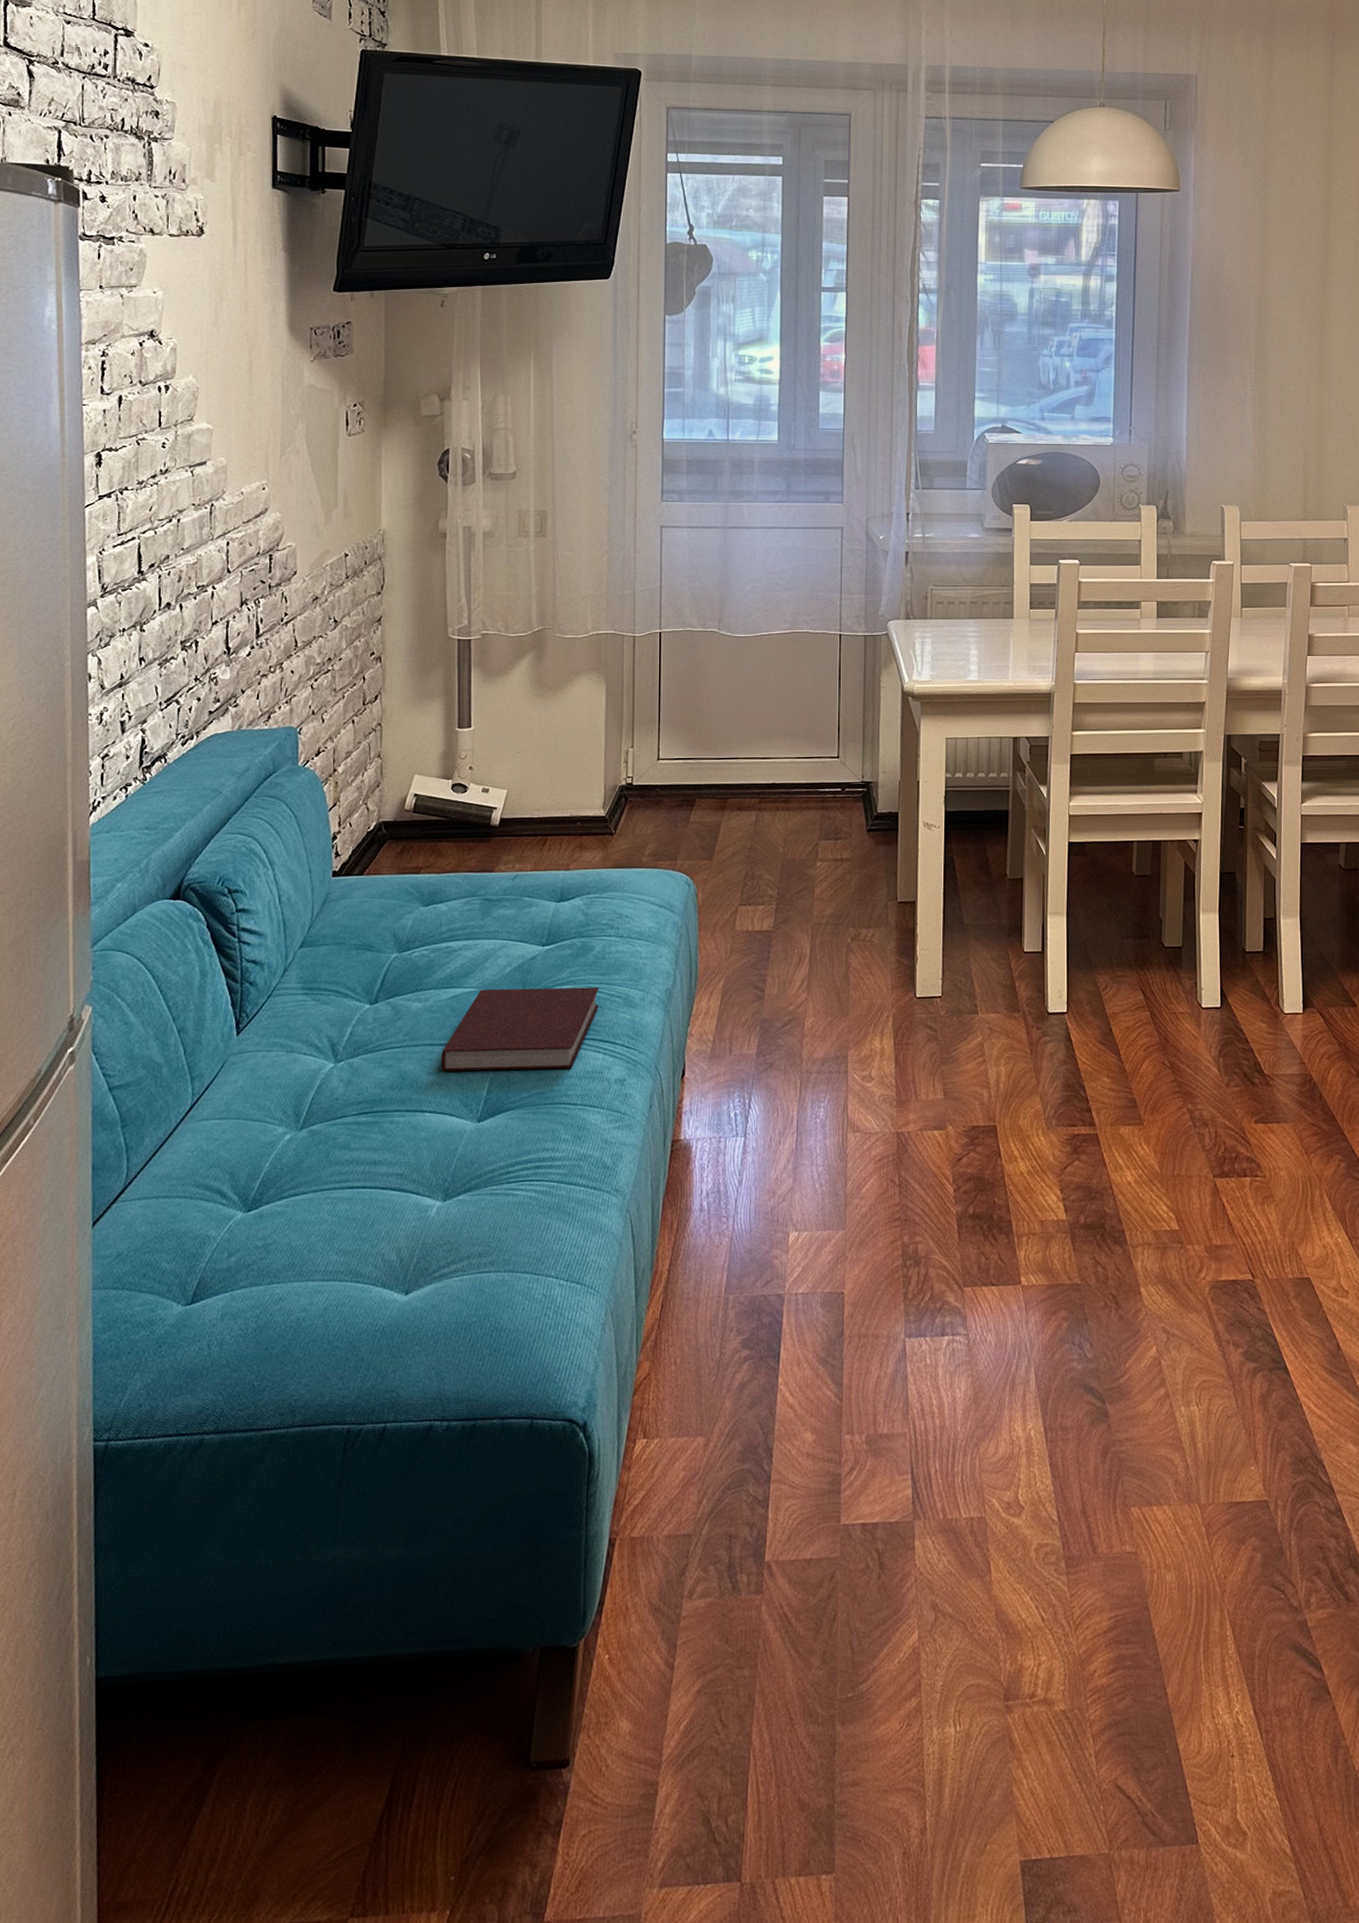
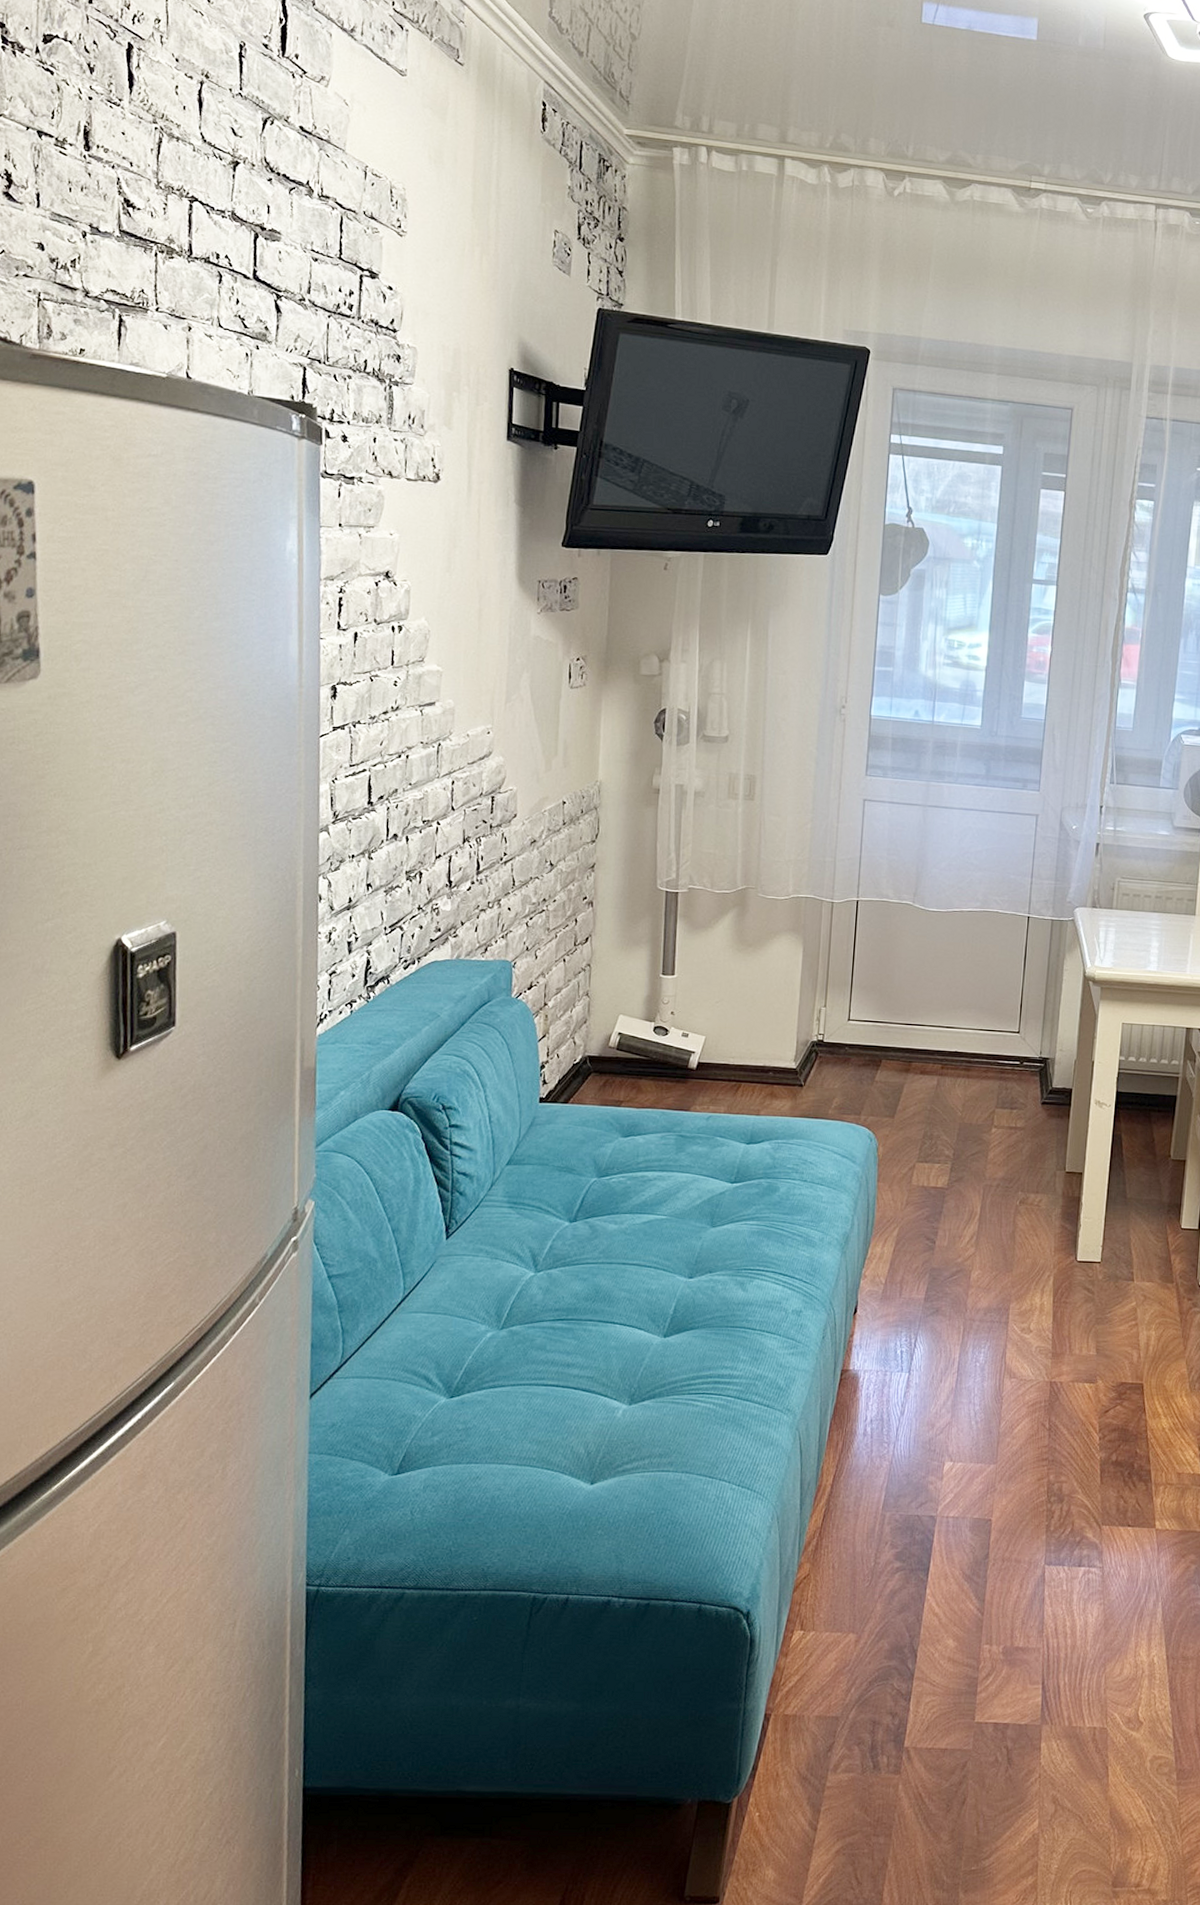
notebook: present [440,986,600,1072] -> none [631,1217,783,1296]

